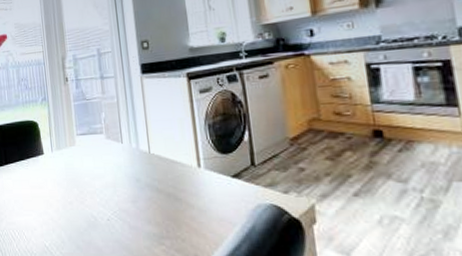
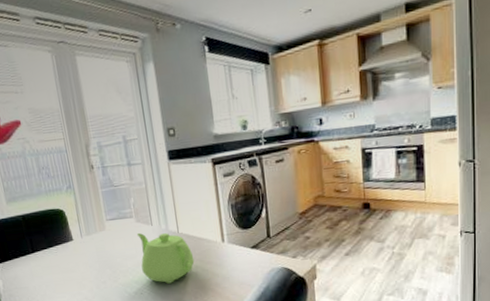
teapot: none [106,151,167,211] -> present [136,233,195,284]

